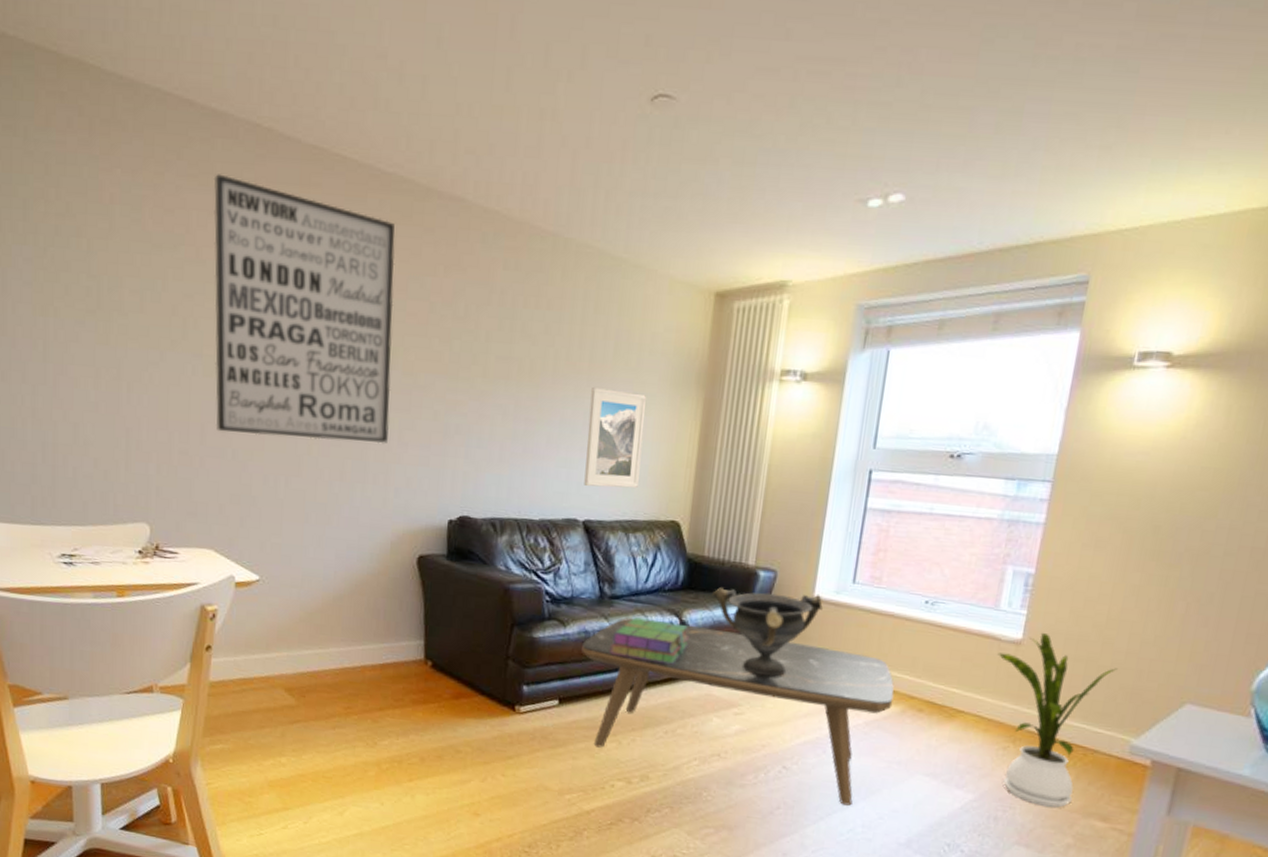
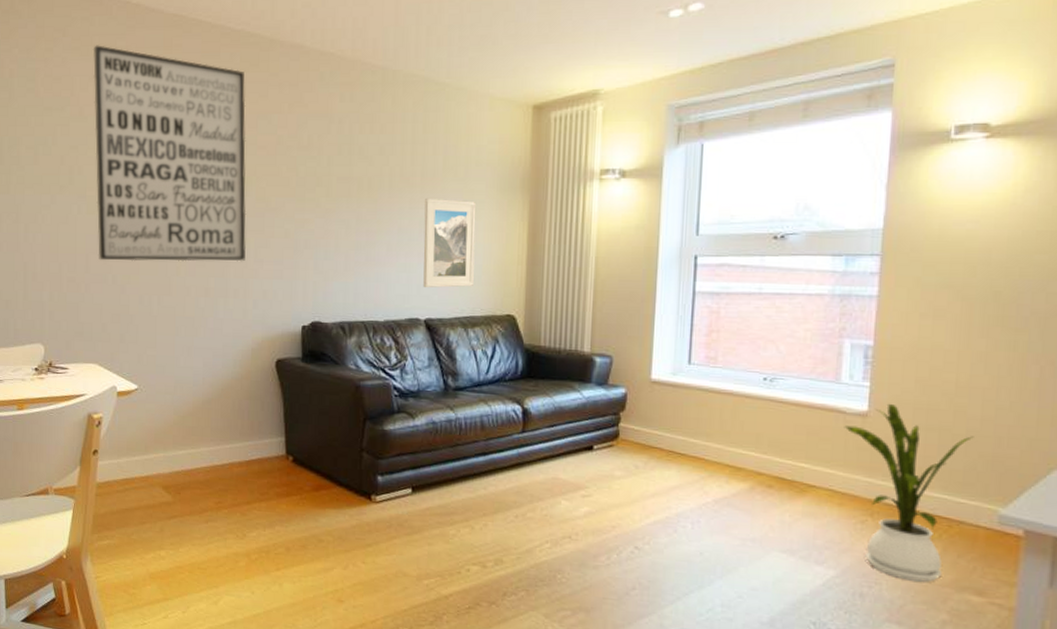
coffee table: present [582,617,895,806] -> none [431,408,741,585]
stack of books: present [610,616,690,665] -> none [457,406,533,451]
decorative bowl: present [711,588,823,676] -> none [550,375,660,458]

